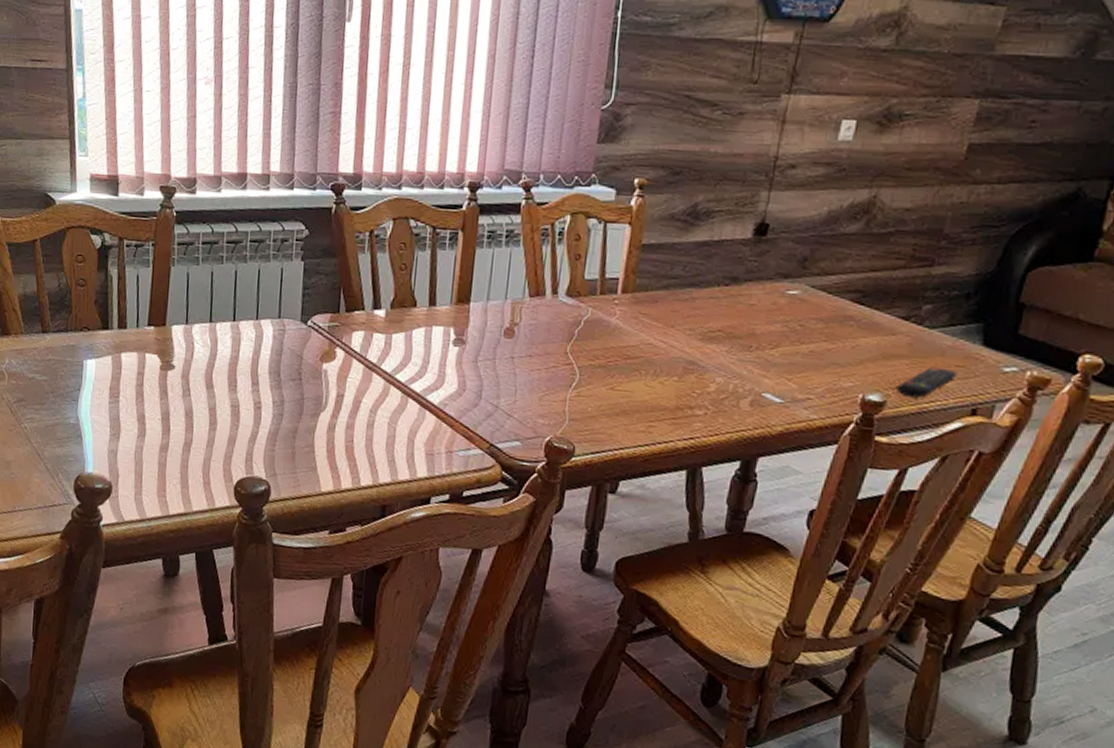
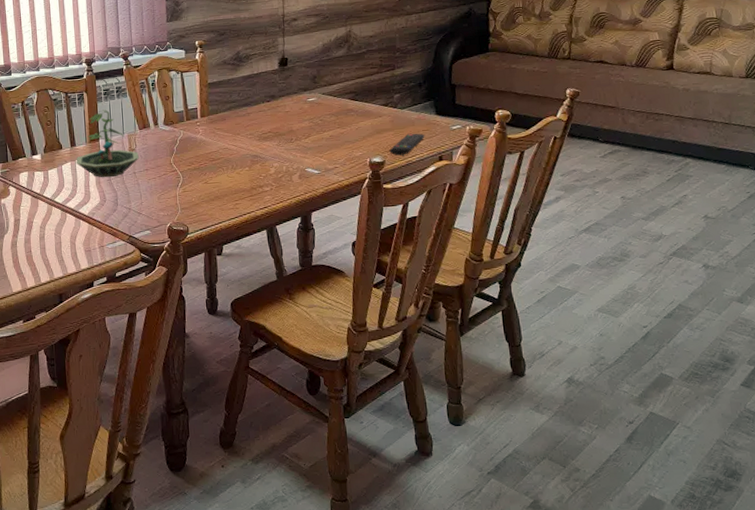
terrarium: none [432,260,523,359] -> present [76,109,139,178]

